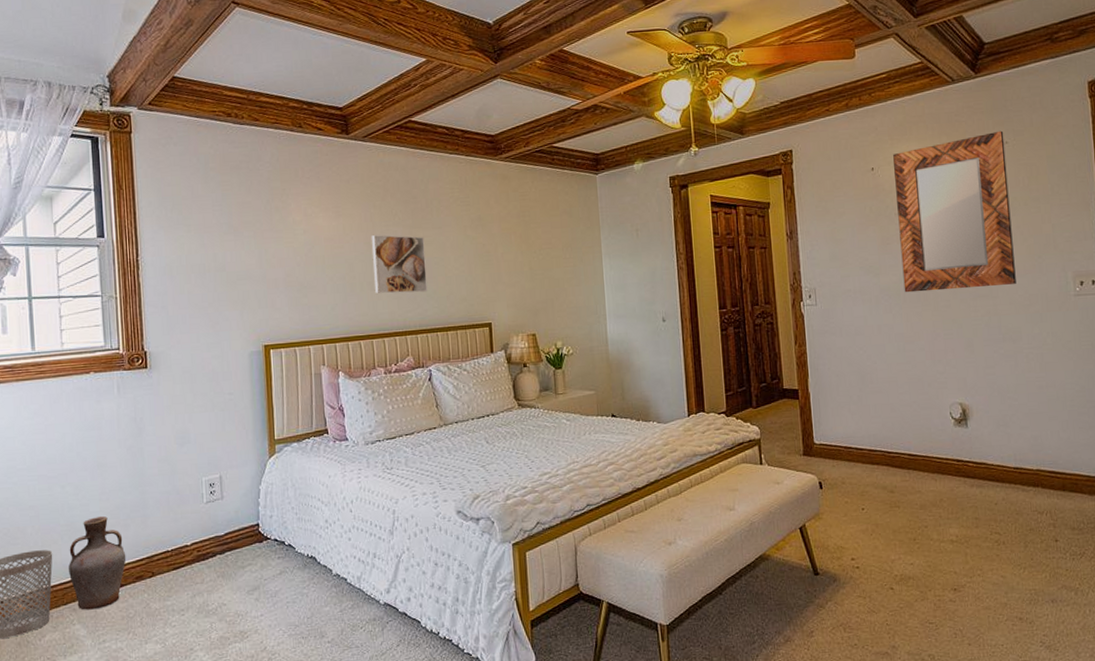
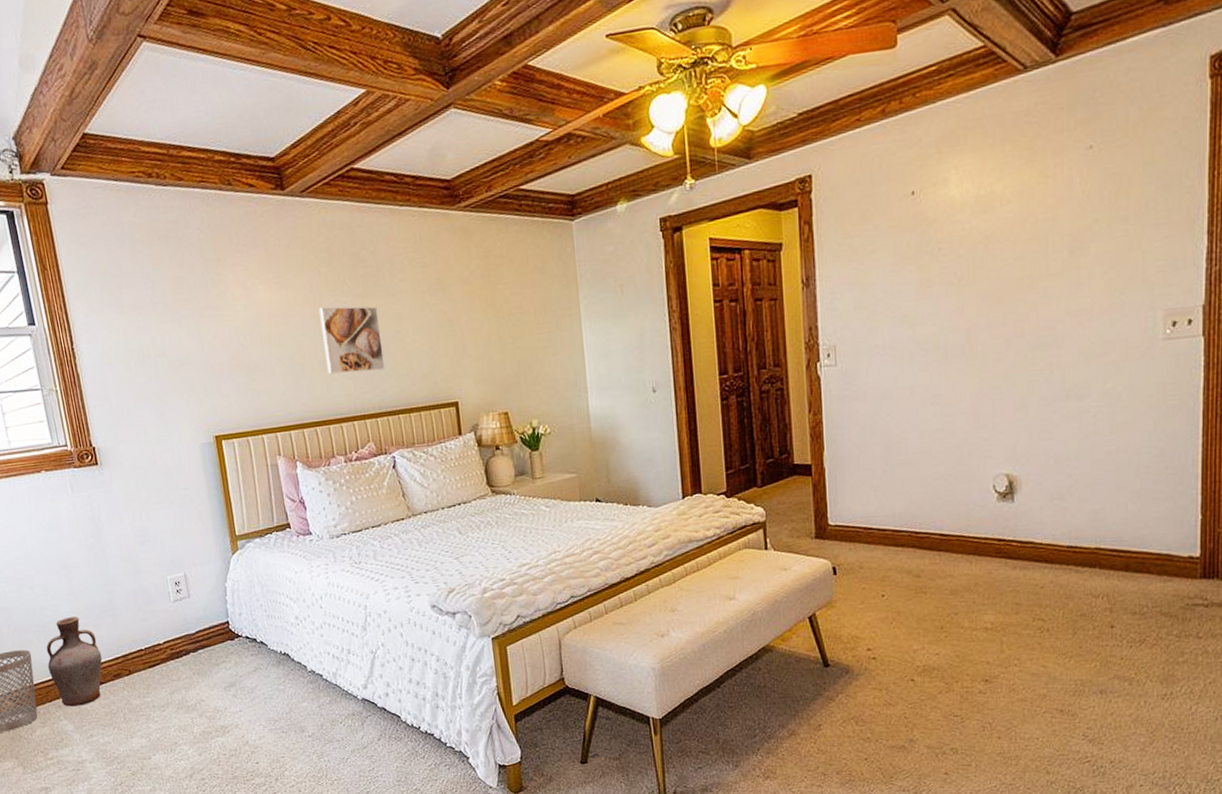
home mirror: present [893,130,1016,293] -> none [940,131,1089,346]

